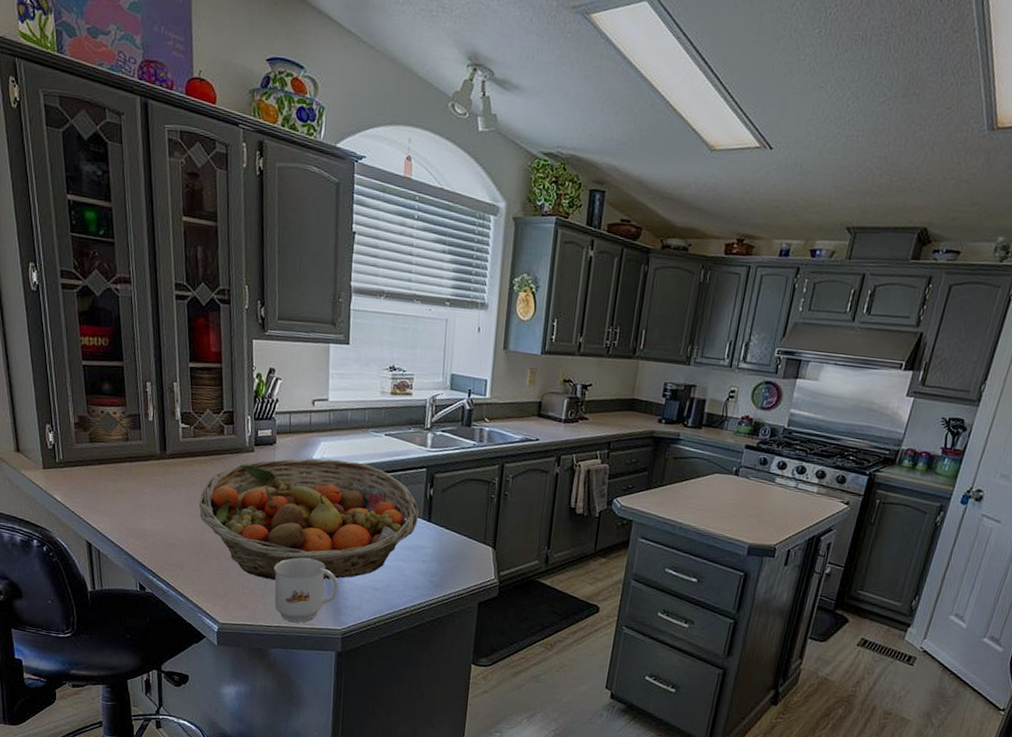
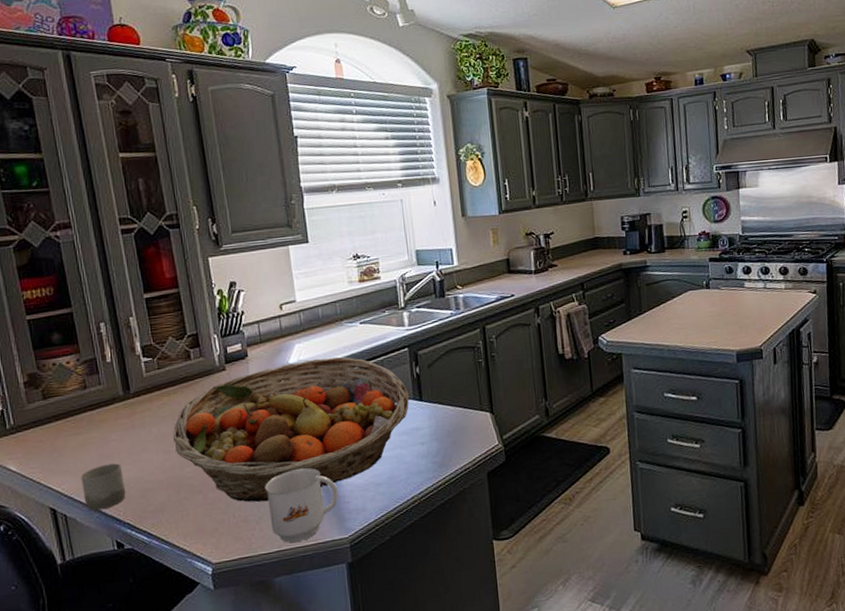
cup: none [115,513,153,554] -> present [81,463,126,511]

